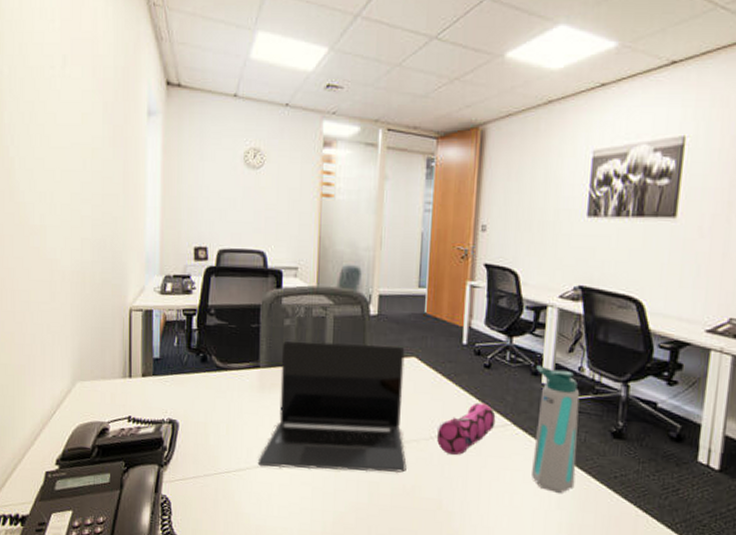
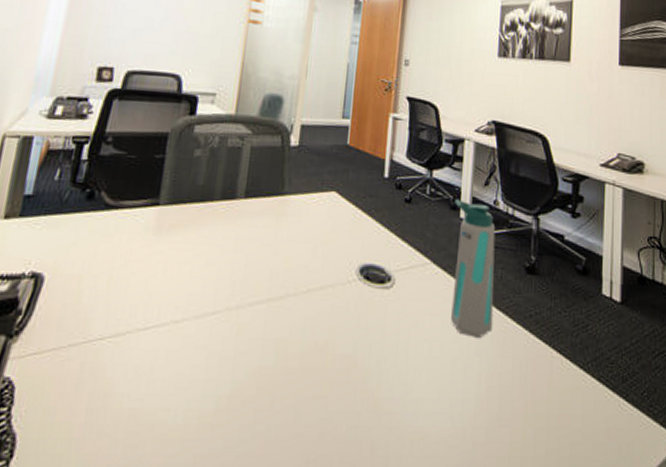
laptop: present [257,340,407,473] -> none [141,173,325,329]
pencil case: present [437,403,496,455] -> none [355,240,416,300]

